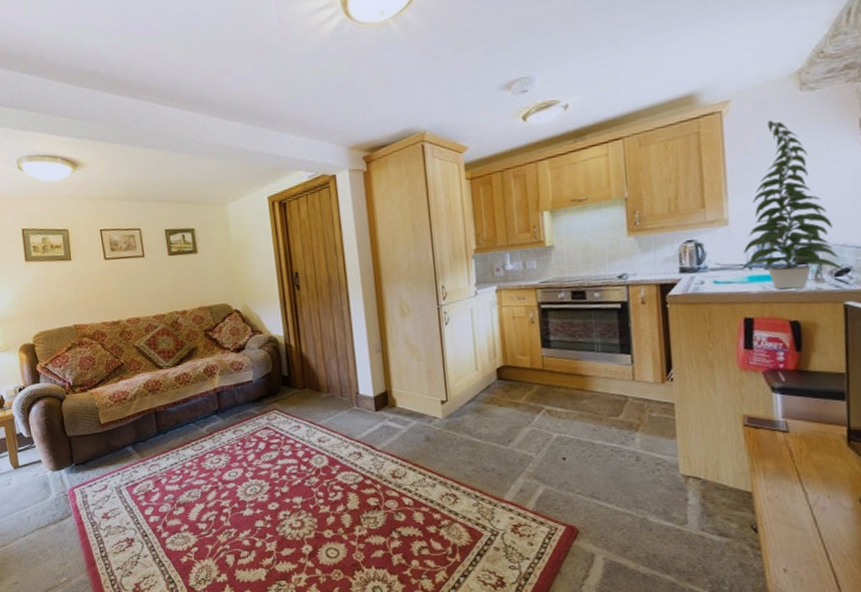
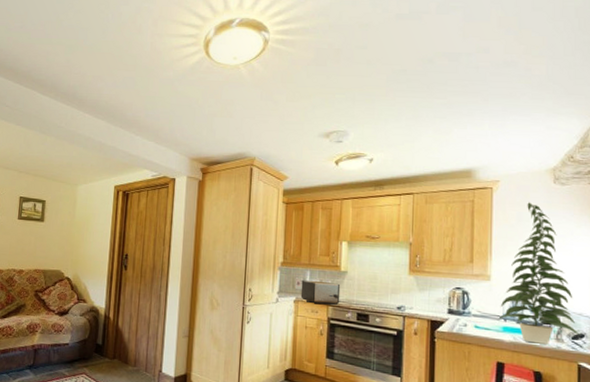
toaster: none [501,261,550,290] -> present [300,280,341,305]

